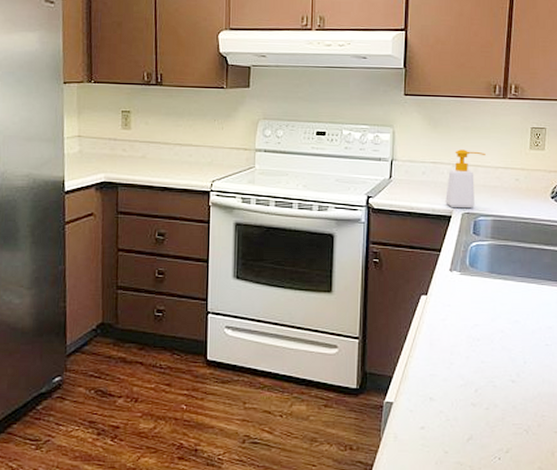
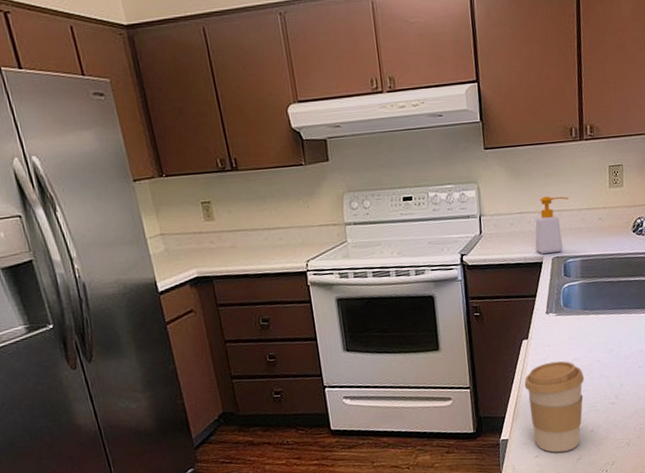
coffee cup: none [418,324,484,428] -> present [524,361,584,453]

